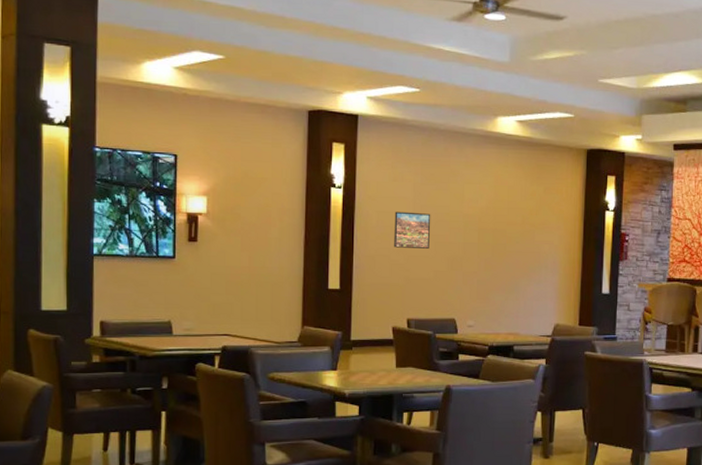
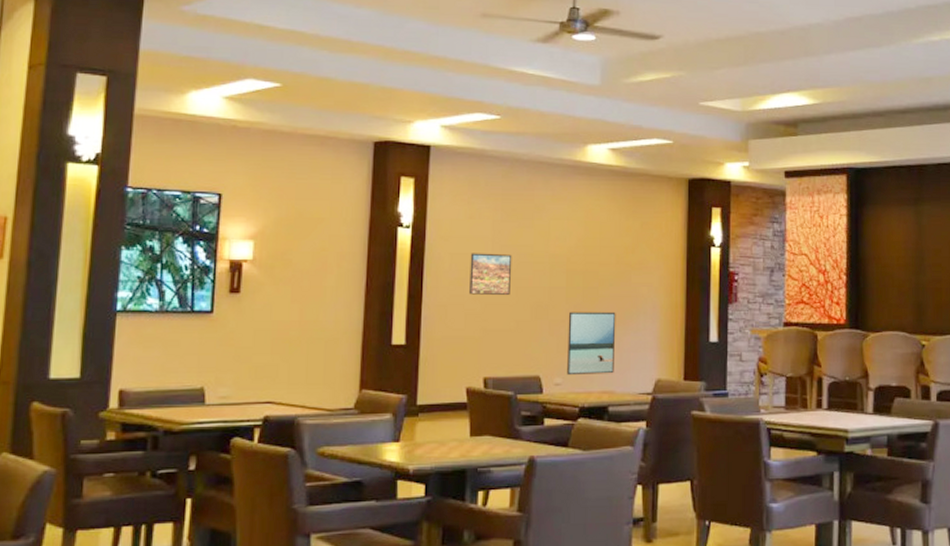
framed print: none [478,264,521,319] -> present [567,311,616,376]

